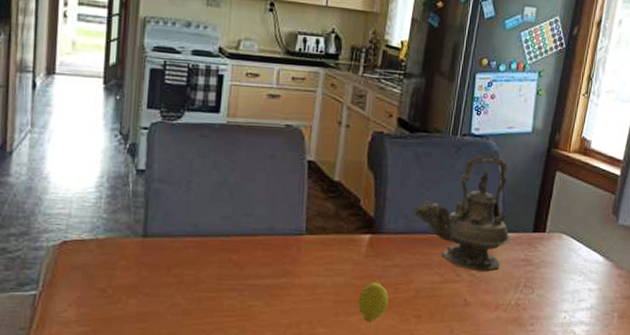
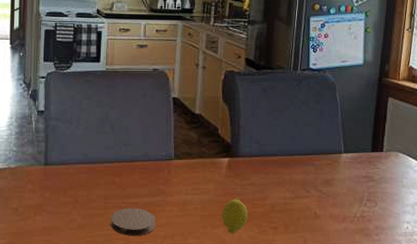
coaster: none [223,290,278,325] -> present [110,208,155,237]
teapot: present [412,156,511,272] -> none [263,87,352,188]

